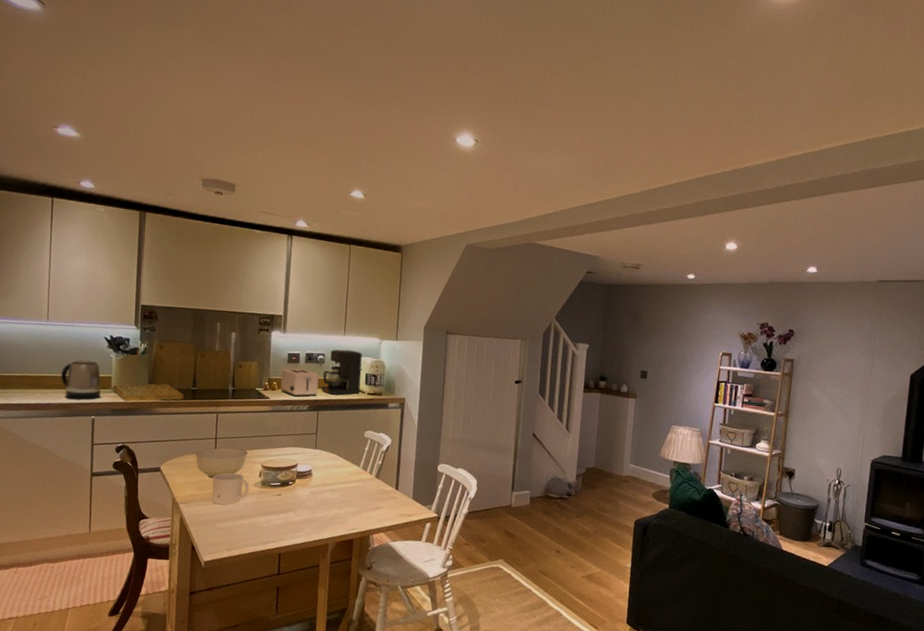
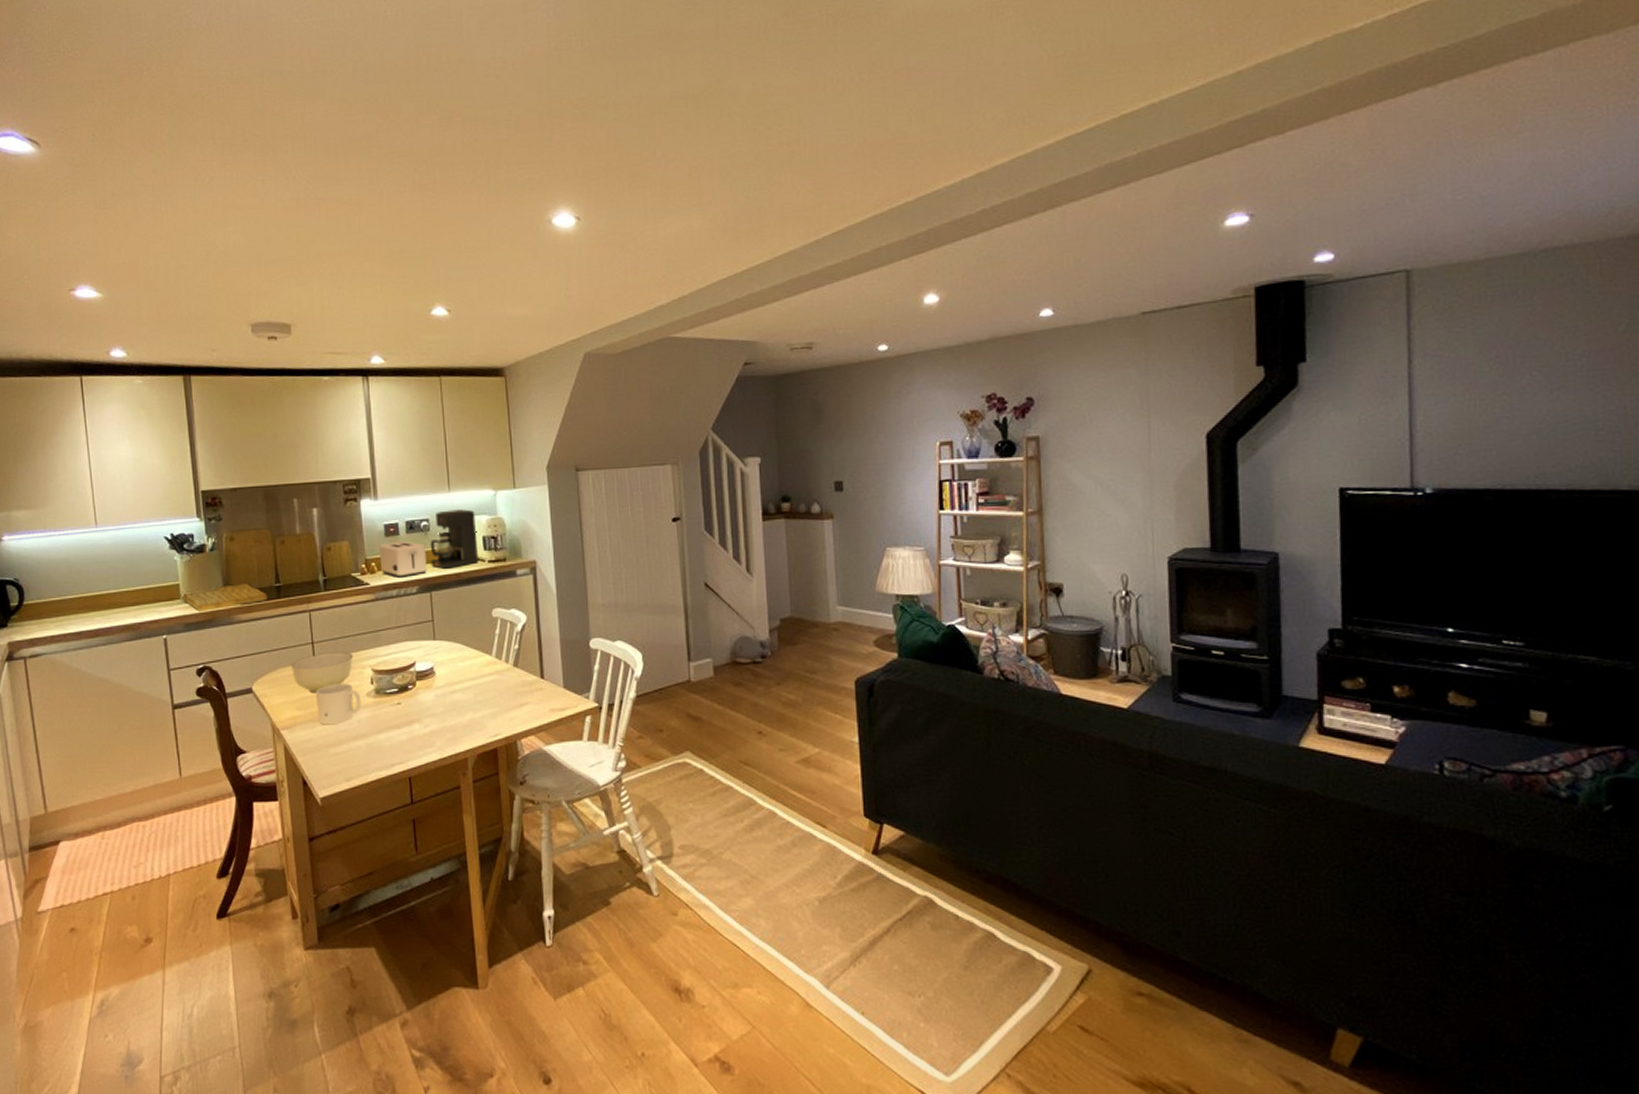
kettle: present [60,360,101,401] -> none [120,568,170,620]

